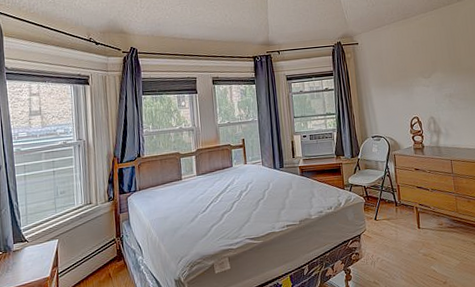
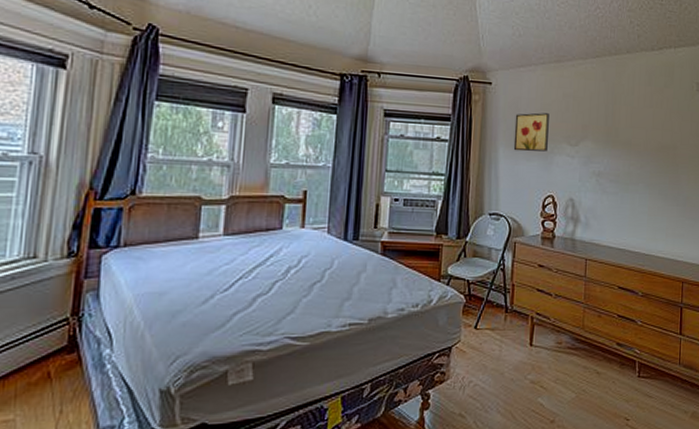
wall art: none [379,57,408,89] -> present [513,112,549,152]

